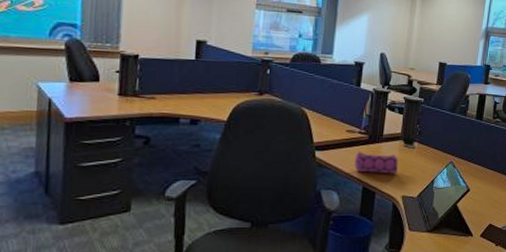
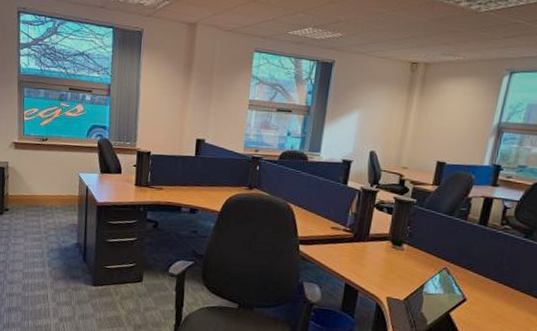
pencil case: present [354,150,399,174] -> none [337,247,385,274]

